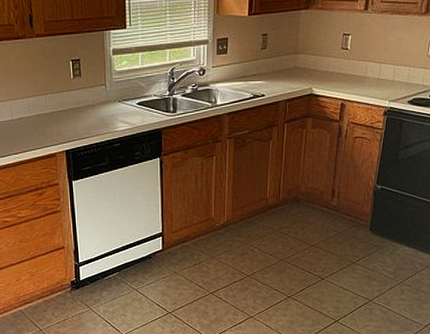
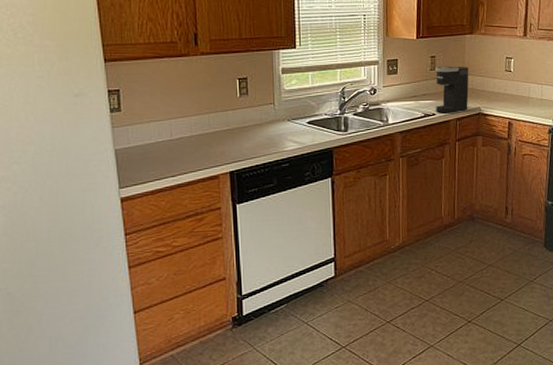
coffee maker: none [265,44,302,94] -> present [435,66,469,114]

